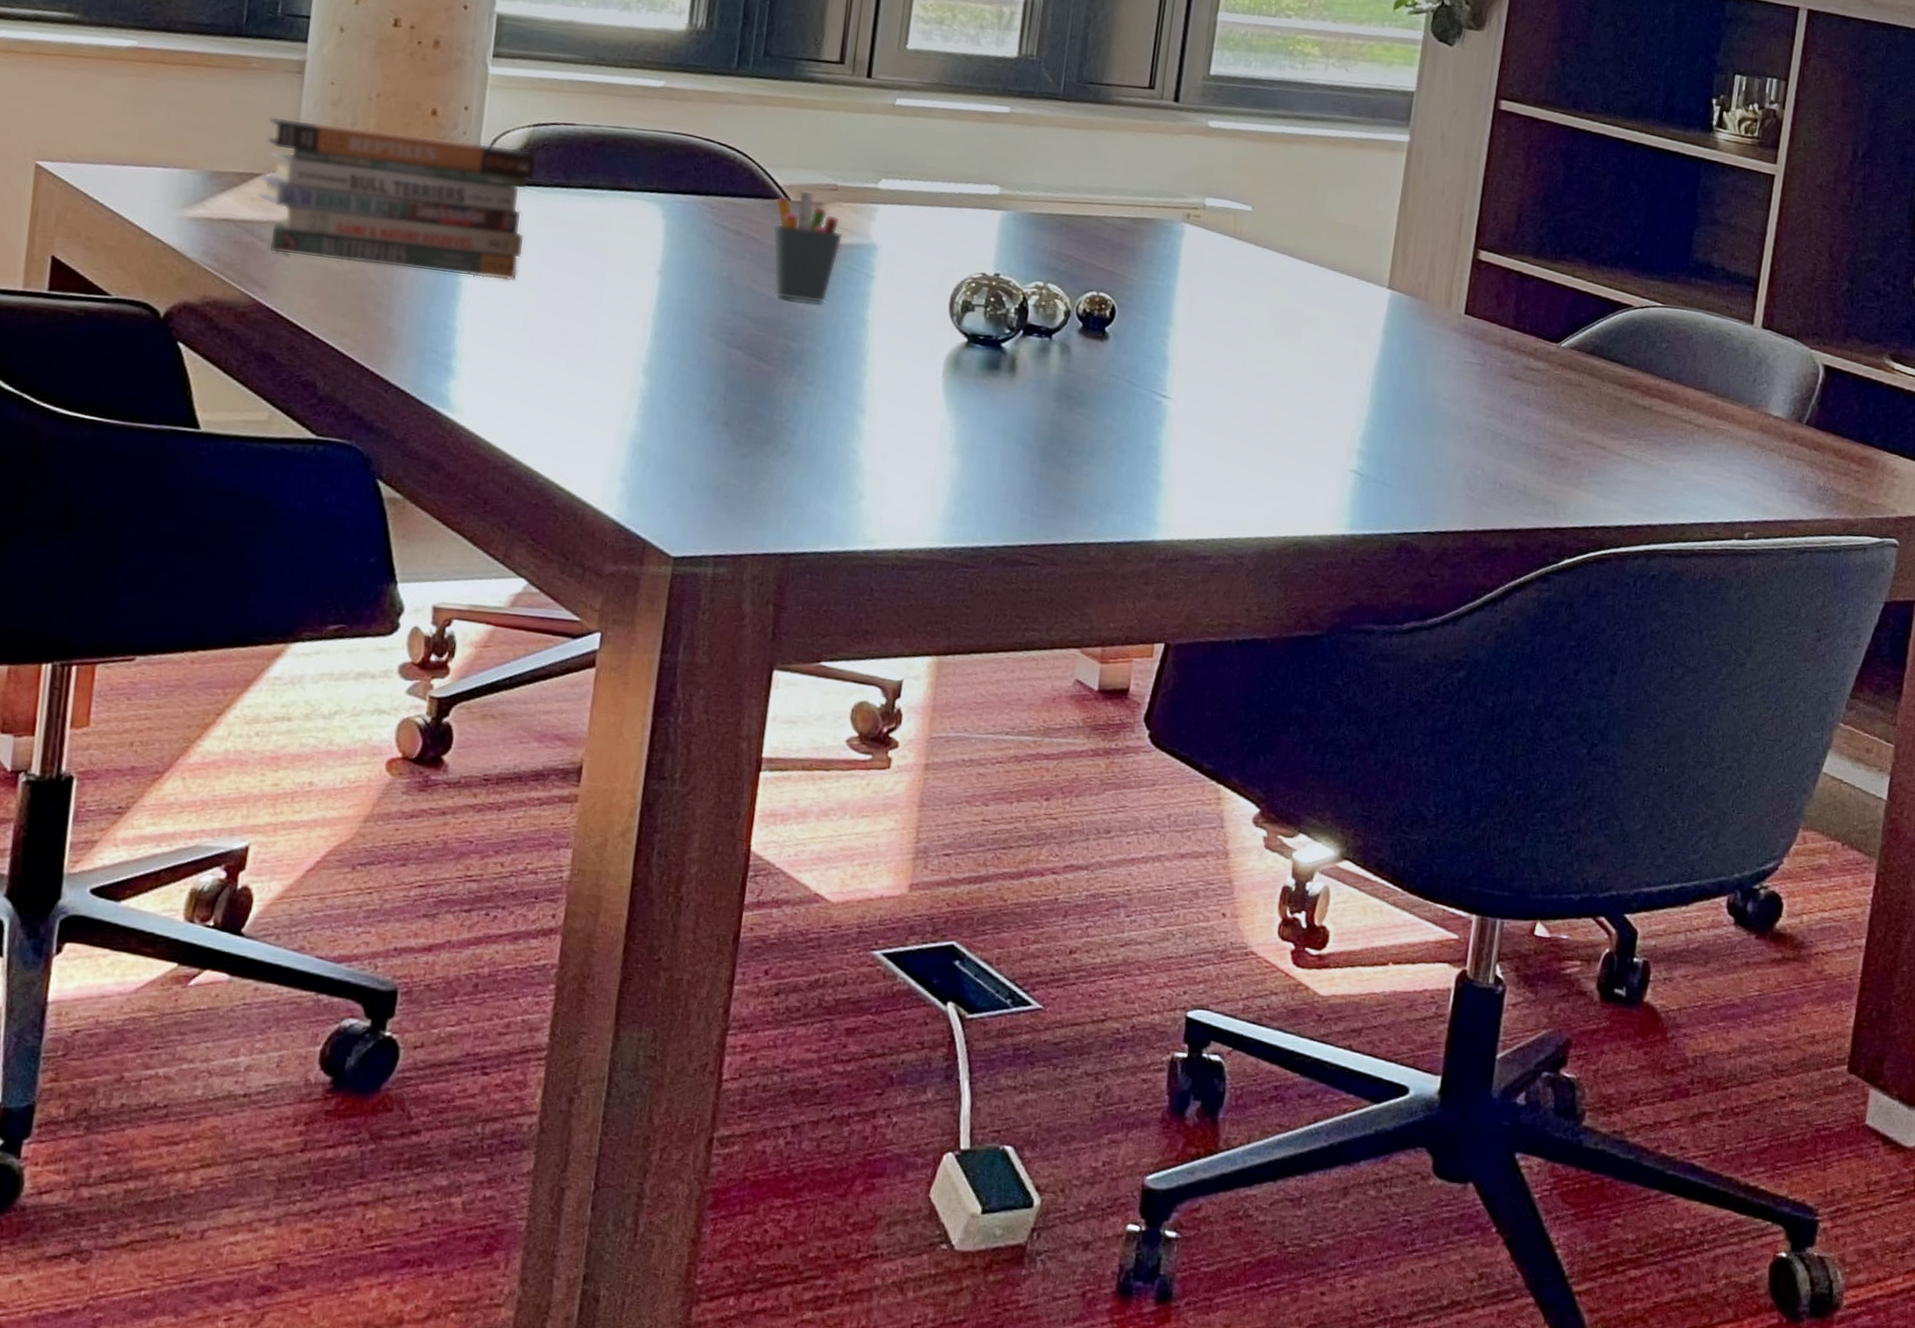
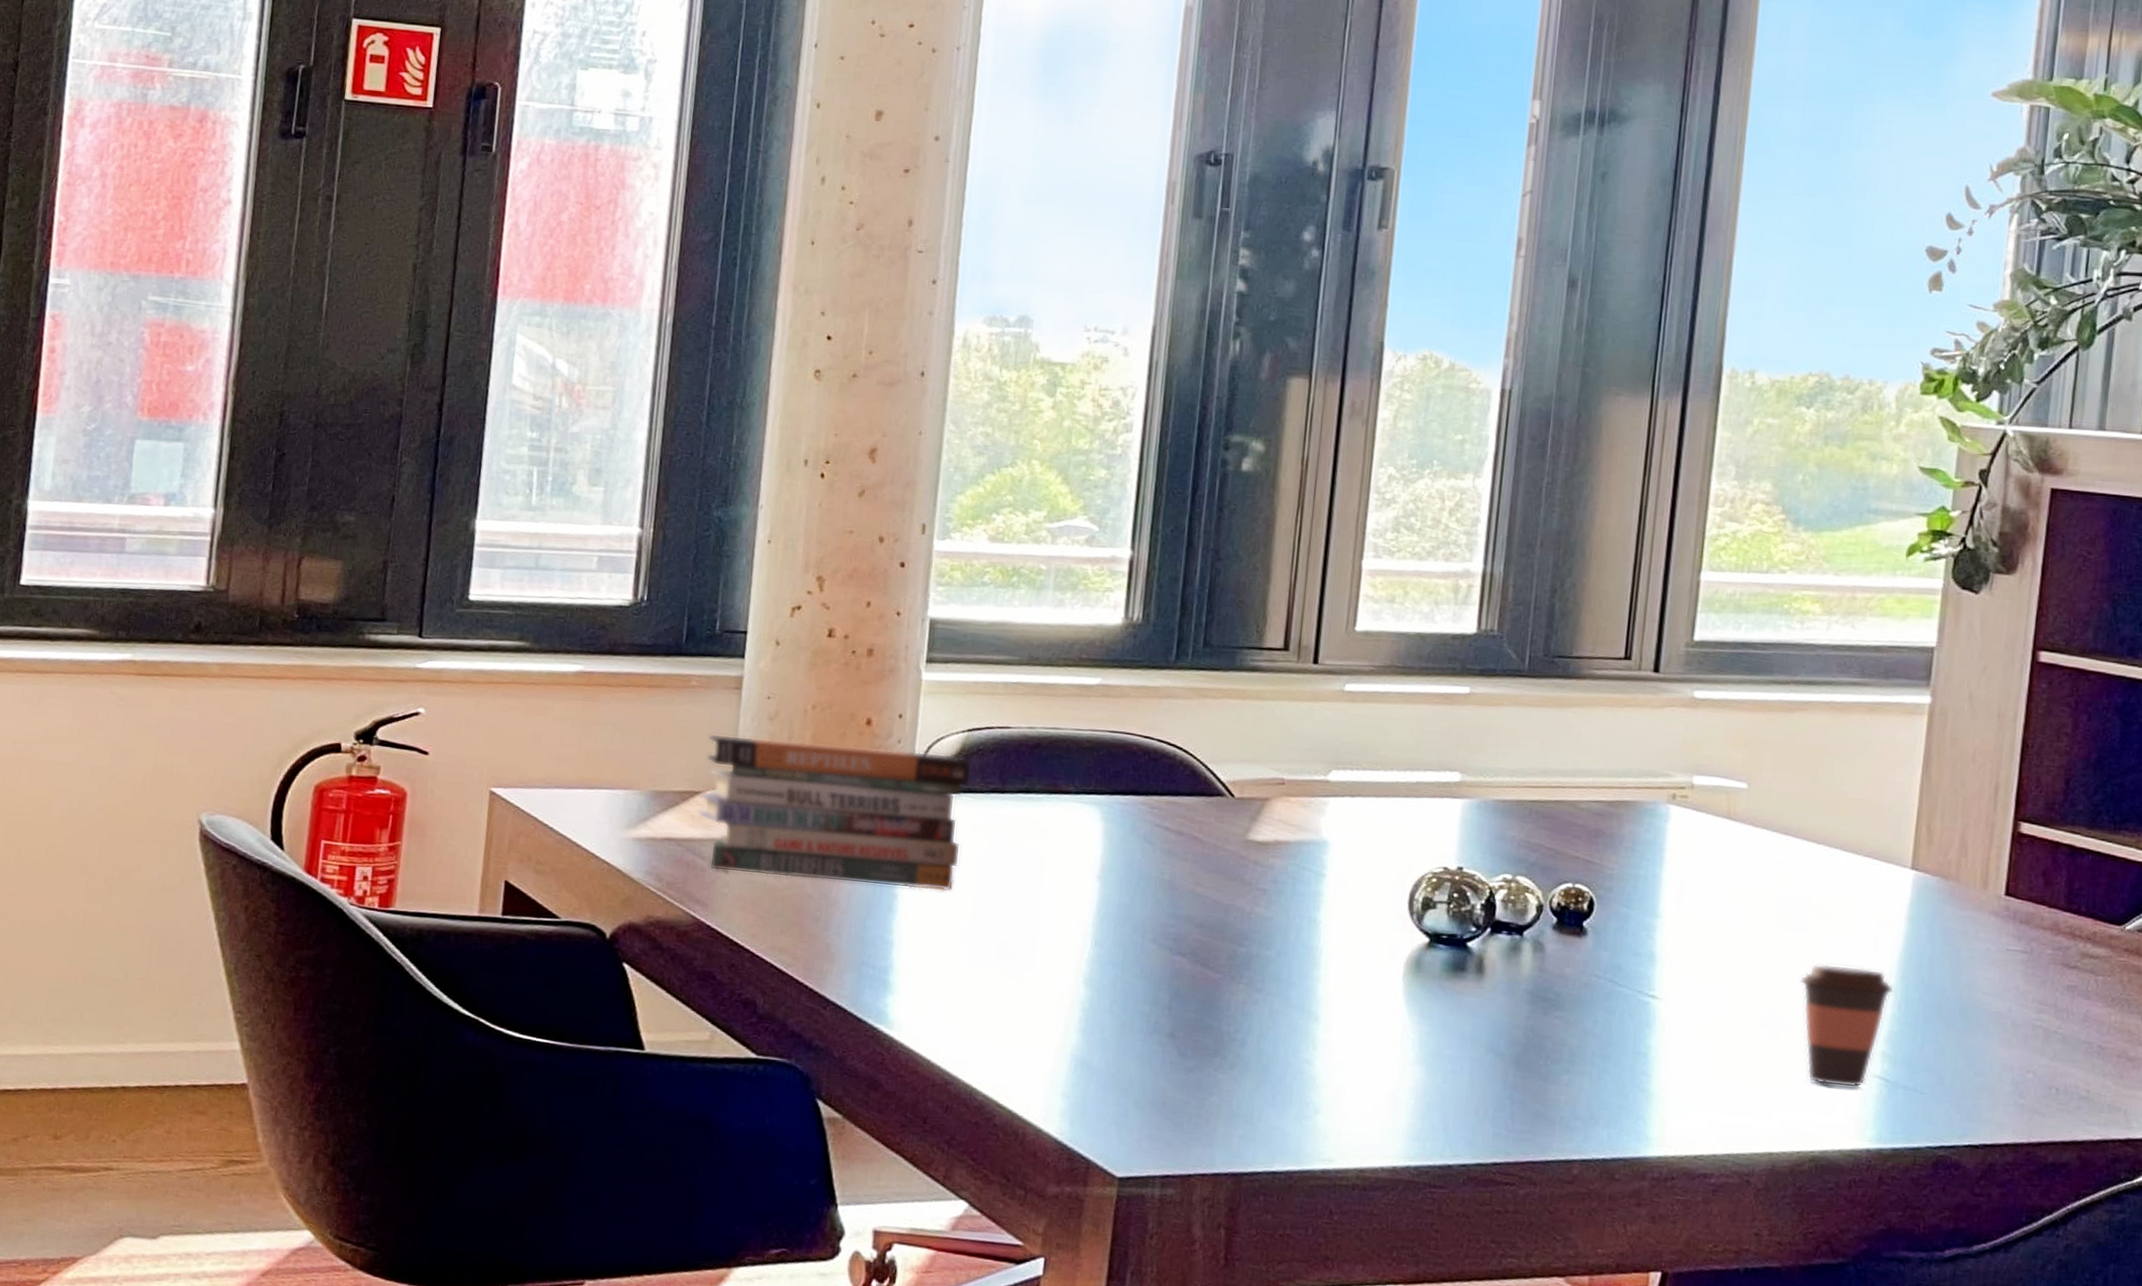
pen holder: present [772,190,843,304] -> none [1216,785,1292,905]
coffee cup: none [1291,370,1370,481] -> present [1799,963,1894,1088]

